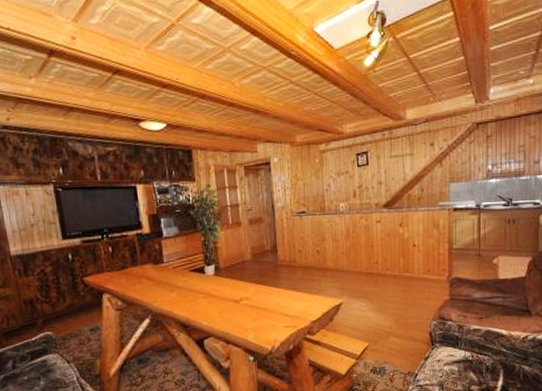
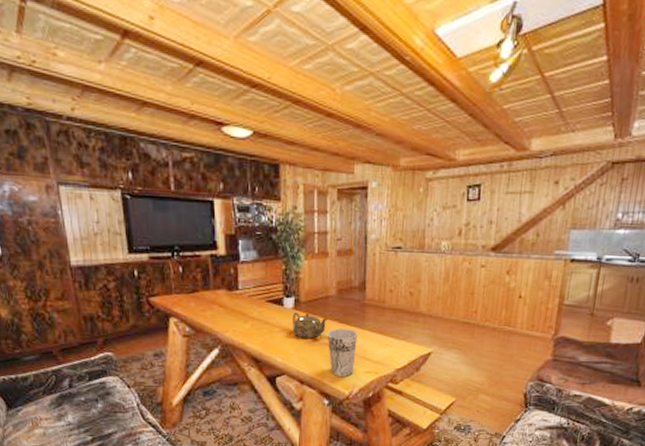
teapot: none [214,277,246,301] -> present [292,312,328,338]
cup: none [246,289,274,333] -> present [327,328,357,377]

